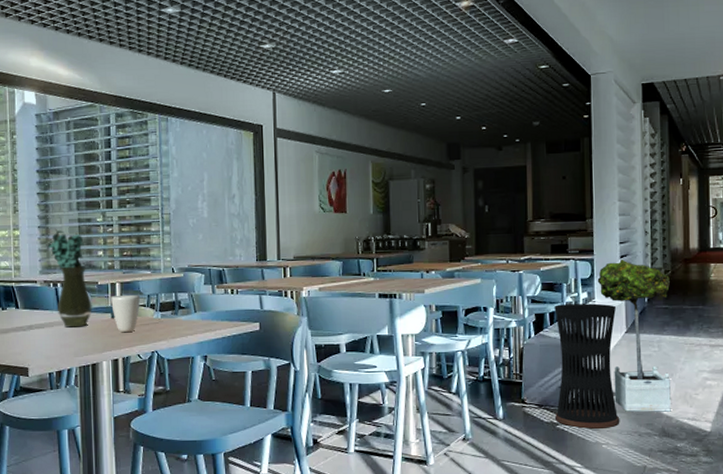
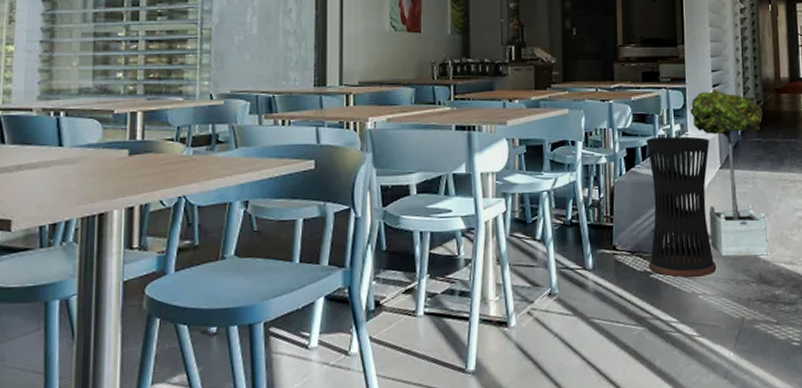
vase: present [47,228,92,328] -> none [50,43,104,168]
cup: present [111,294,140,332] -> none [129,125,167,173]

